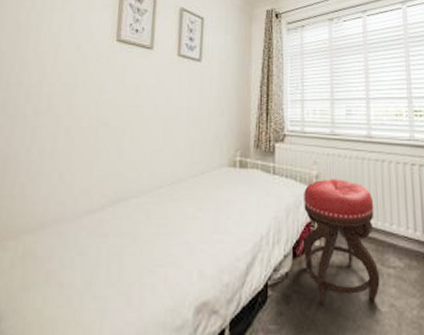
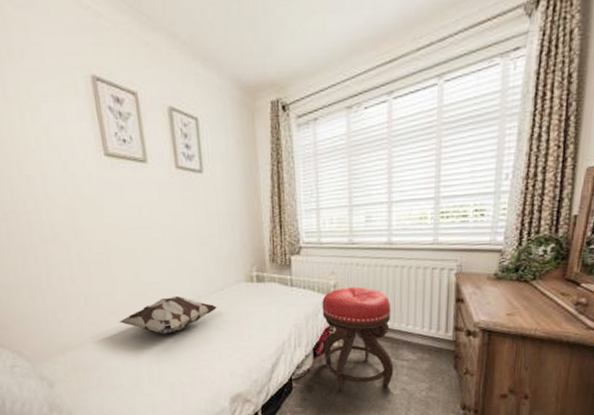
decorative pillow: none [88,177,197,221] -> present [118,295,218,335]

